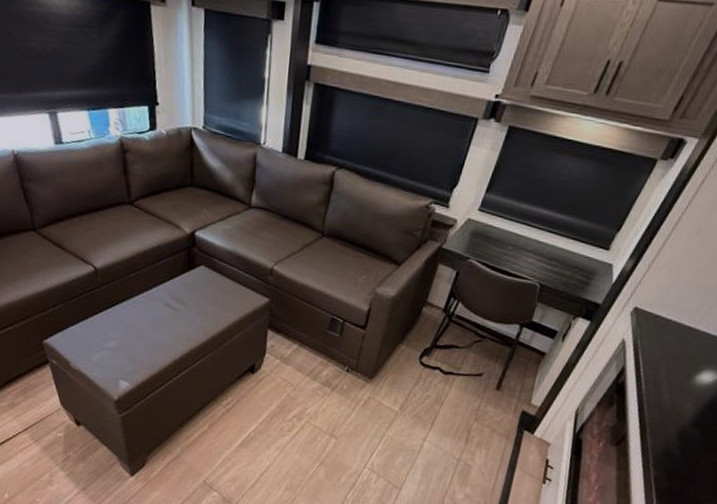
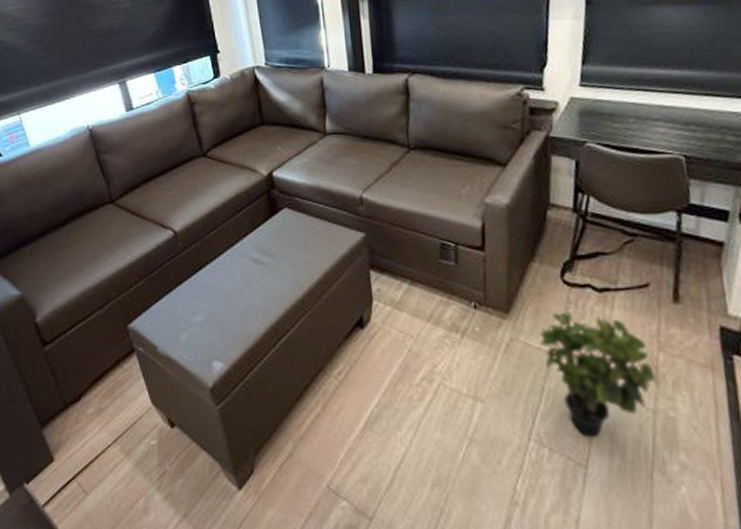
potted plant: none [391,383,467,471] -> present [539,311,656,437]

